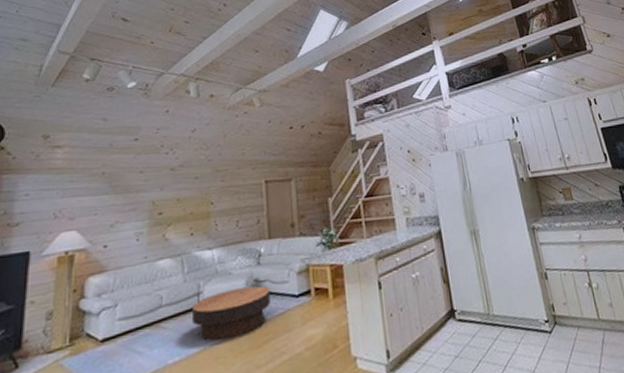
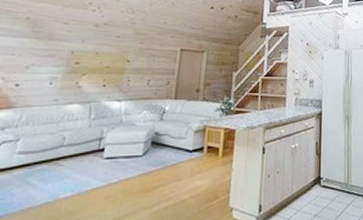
coffee table: present [192,285,270,342] -> none [90,139,167,183]

